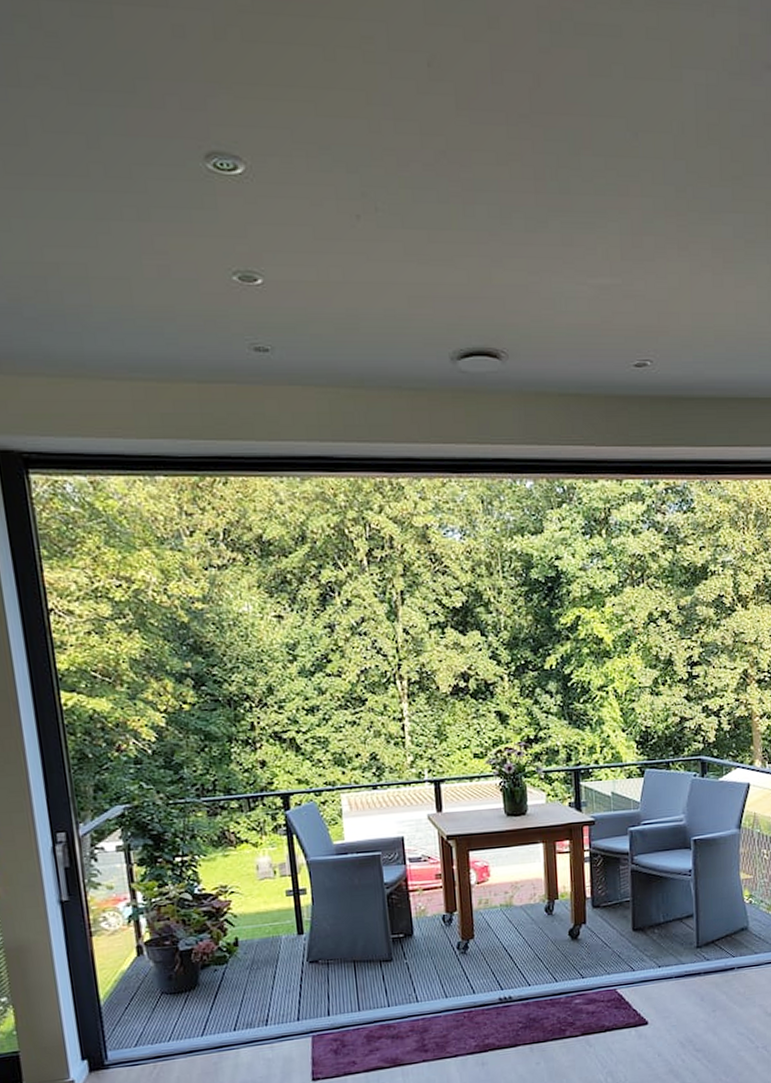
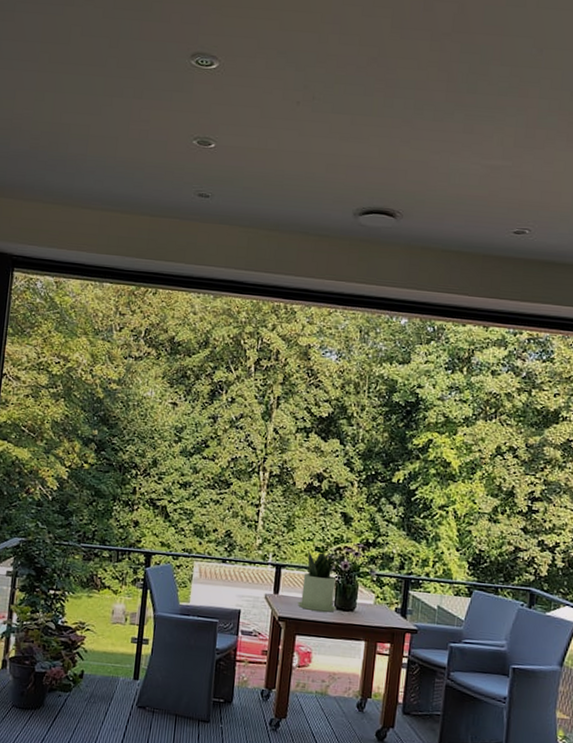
planter: none [464,757,508,823] -> present [297,550,337,612]

